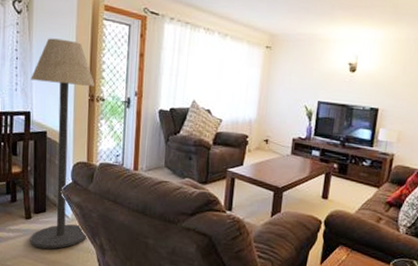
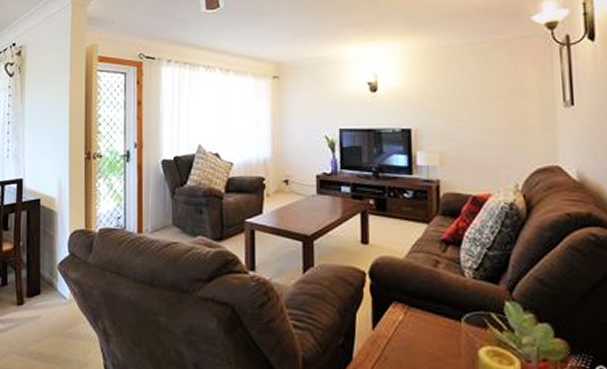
floor lamp: present [30,38,95,249] -> none [22,97,90,340]

